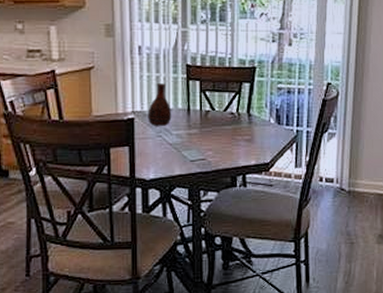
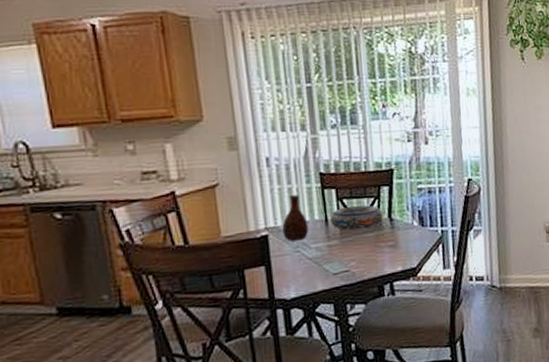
bowl: none [193,99,242,122] -> present [331,205,383,230]

